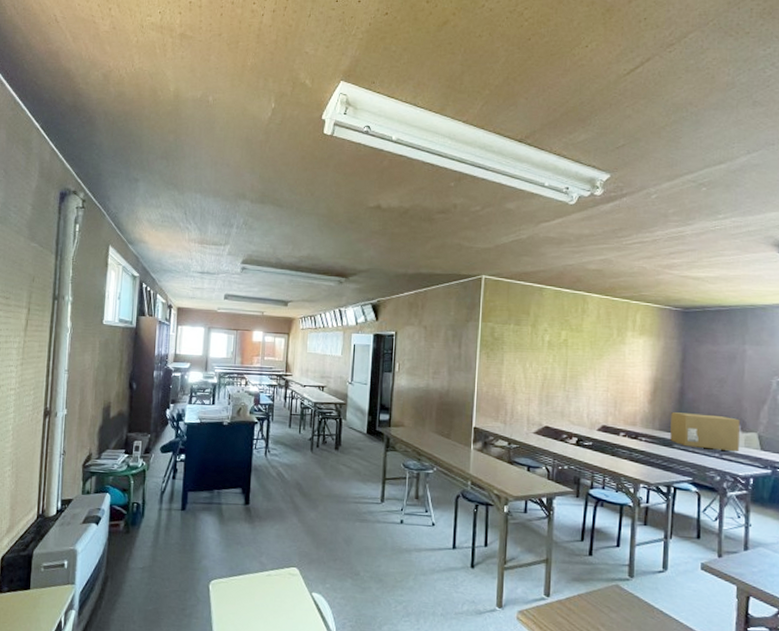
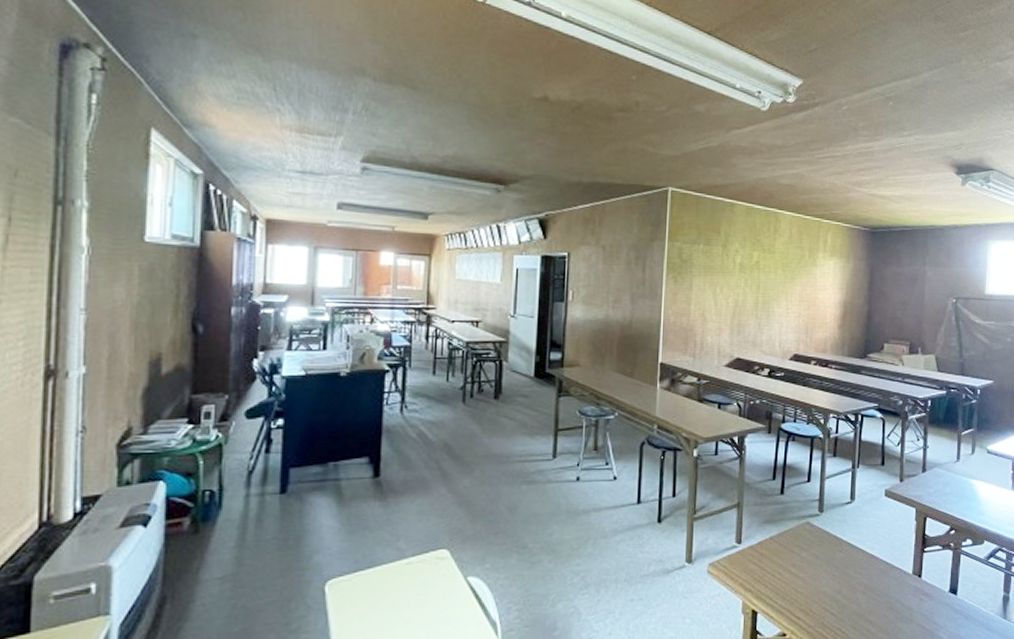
box: present [670,412,740,452] -> none [858,337,920,375]

